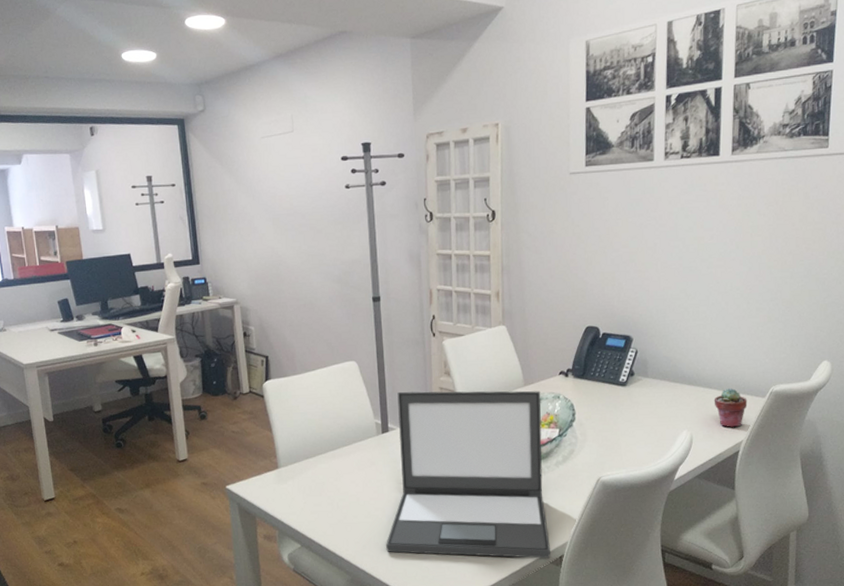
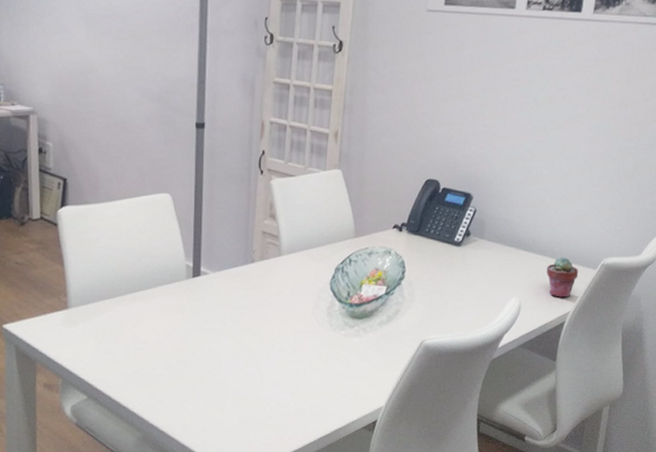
laptop: present [386,391,550,558] -> none [186,232,372,423]

